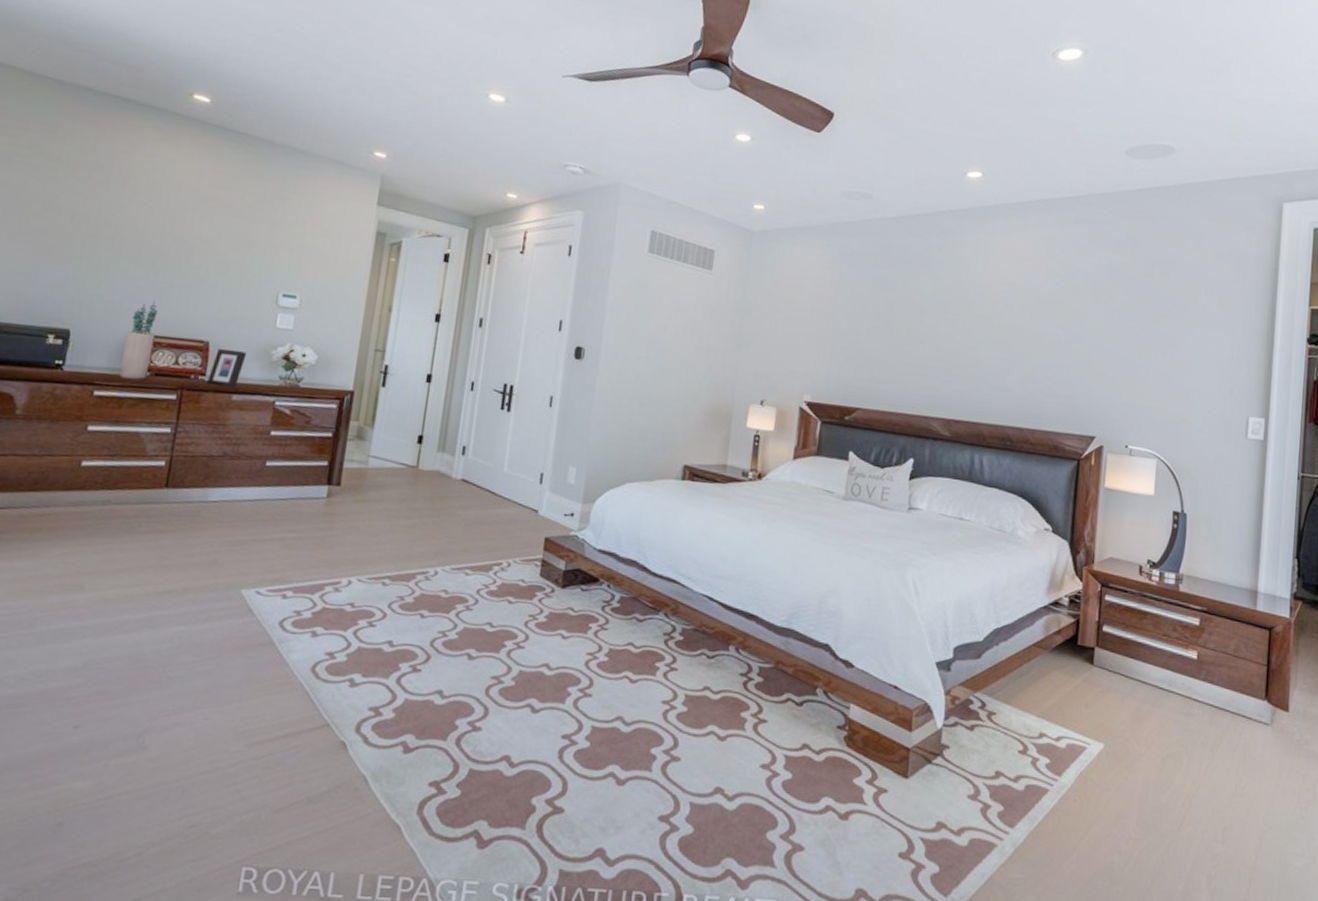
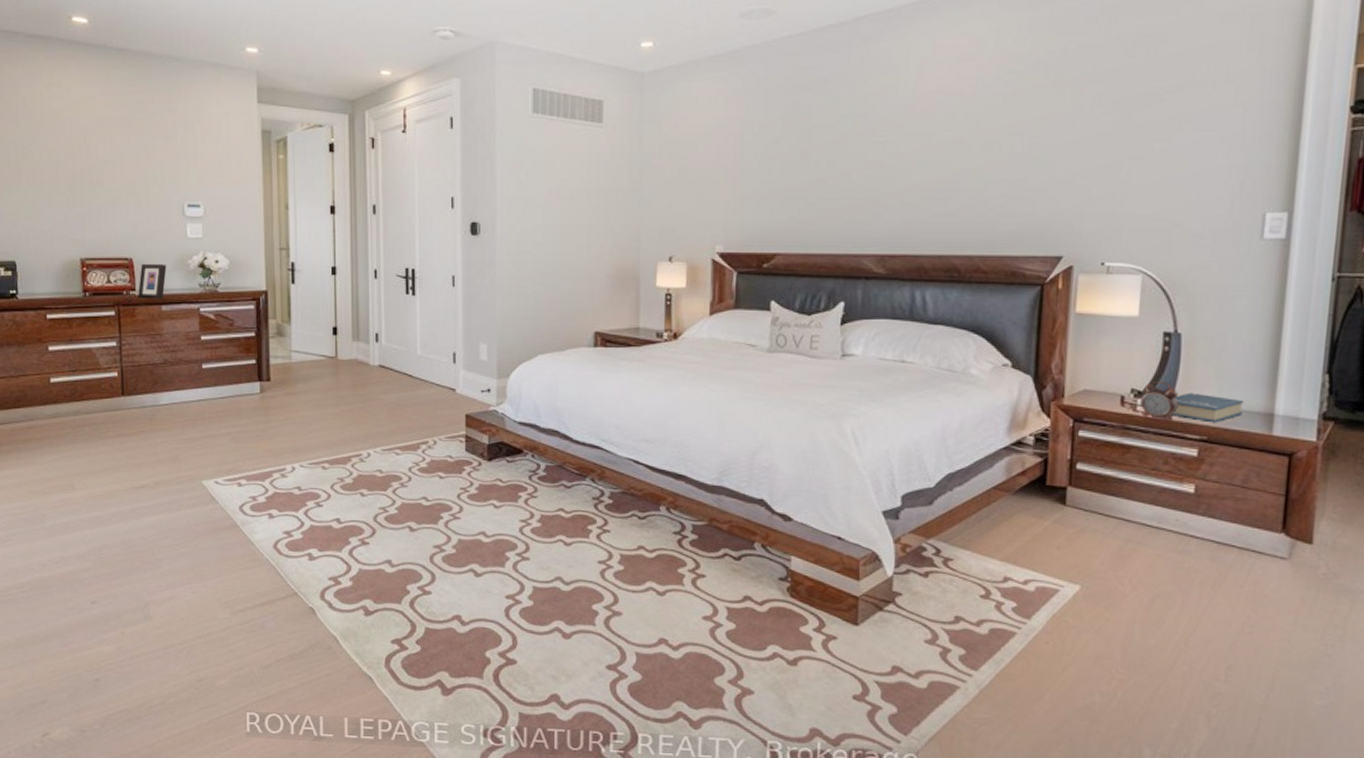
vase: present [119,301,158,381] -> none [62,226,88,301]
alarm clock: none [1154,554,1185,591] -> present [1140,381,1179,421]
book: none [1179,567,1235,596] -> present [1171,392,1244,423]

